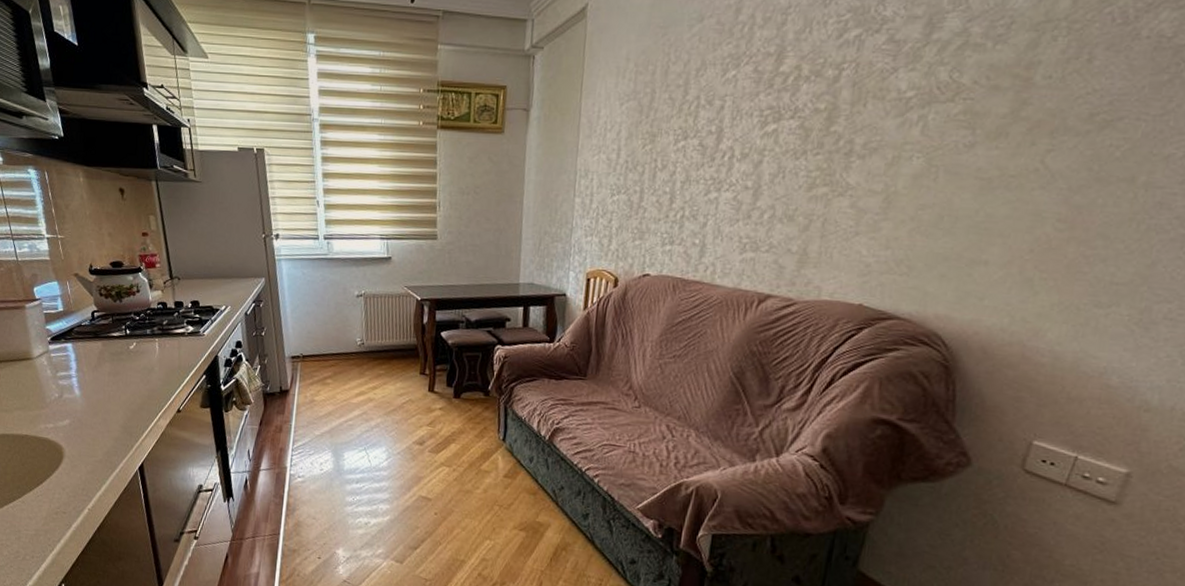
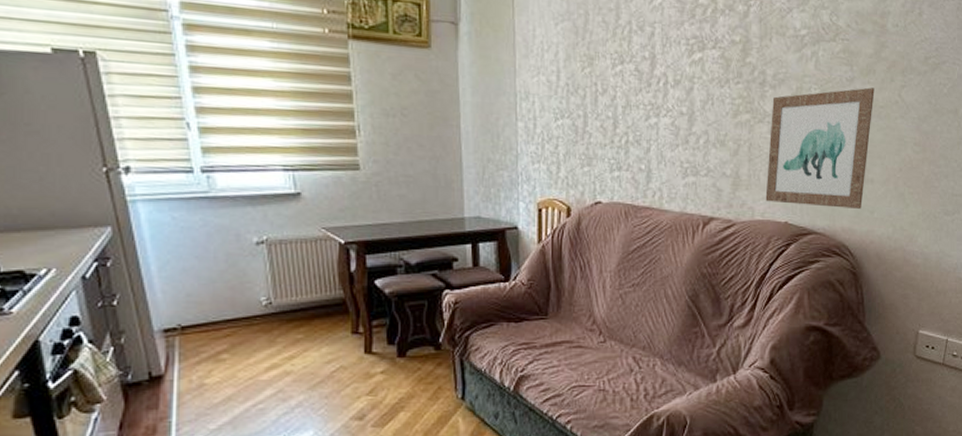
wall art: none [836,153,1005,294] -> present [765,87,875,209]

